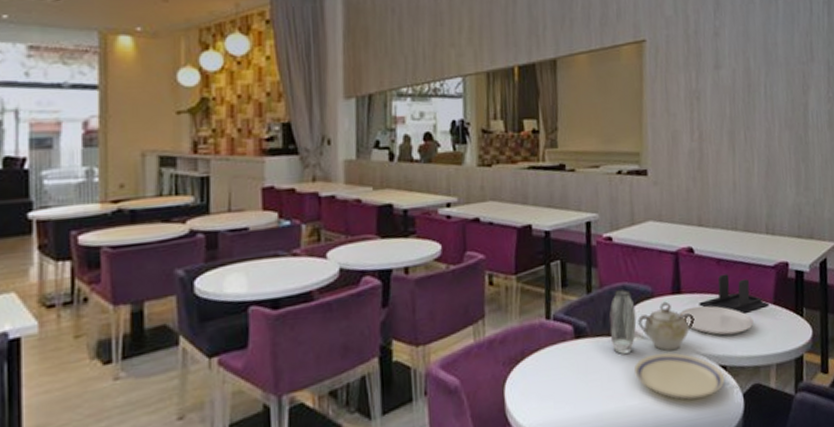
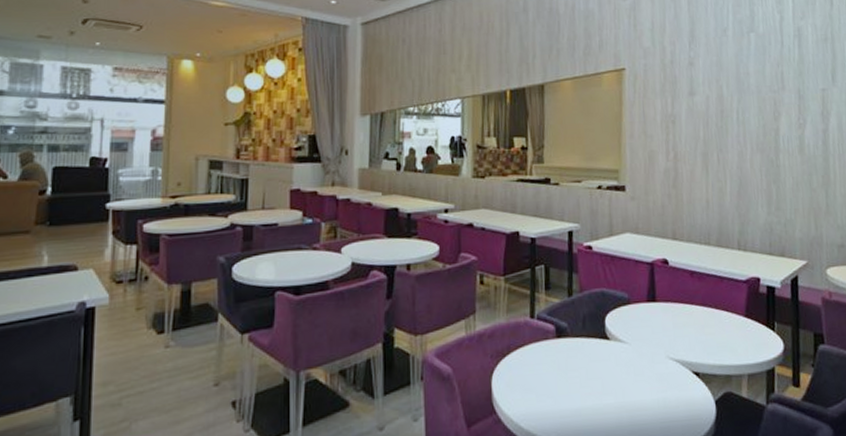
vase: present [609,289,637,354] -> none [588,295,614,355]
plate: present [634,352,725,400] -> none [611,356,698,403]
sugar bowl: present [638,301,695,352] -> none [615,308,669,355]
plate: present [679,305,754,336] -> none [653,314,726,344]
napkin holder: present [699,274,769,314] -> none [673,285,741,324]

